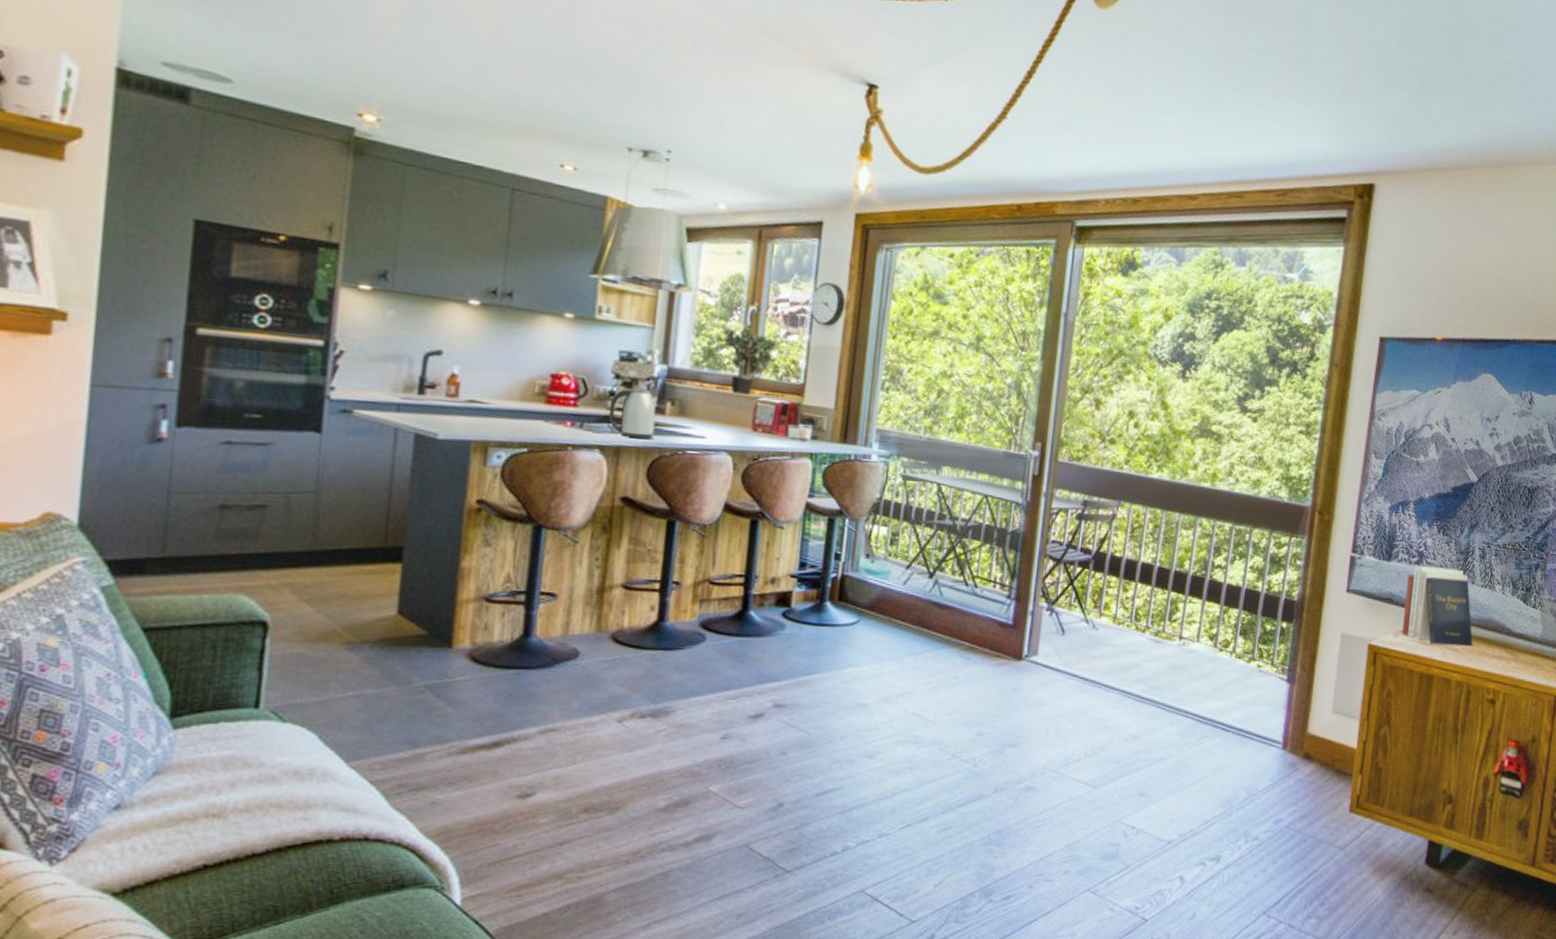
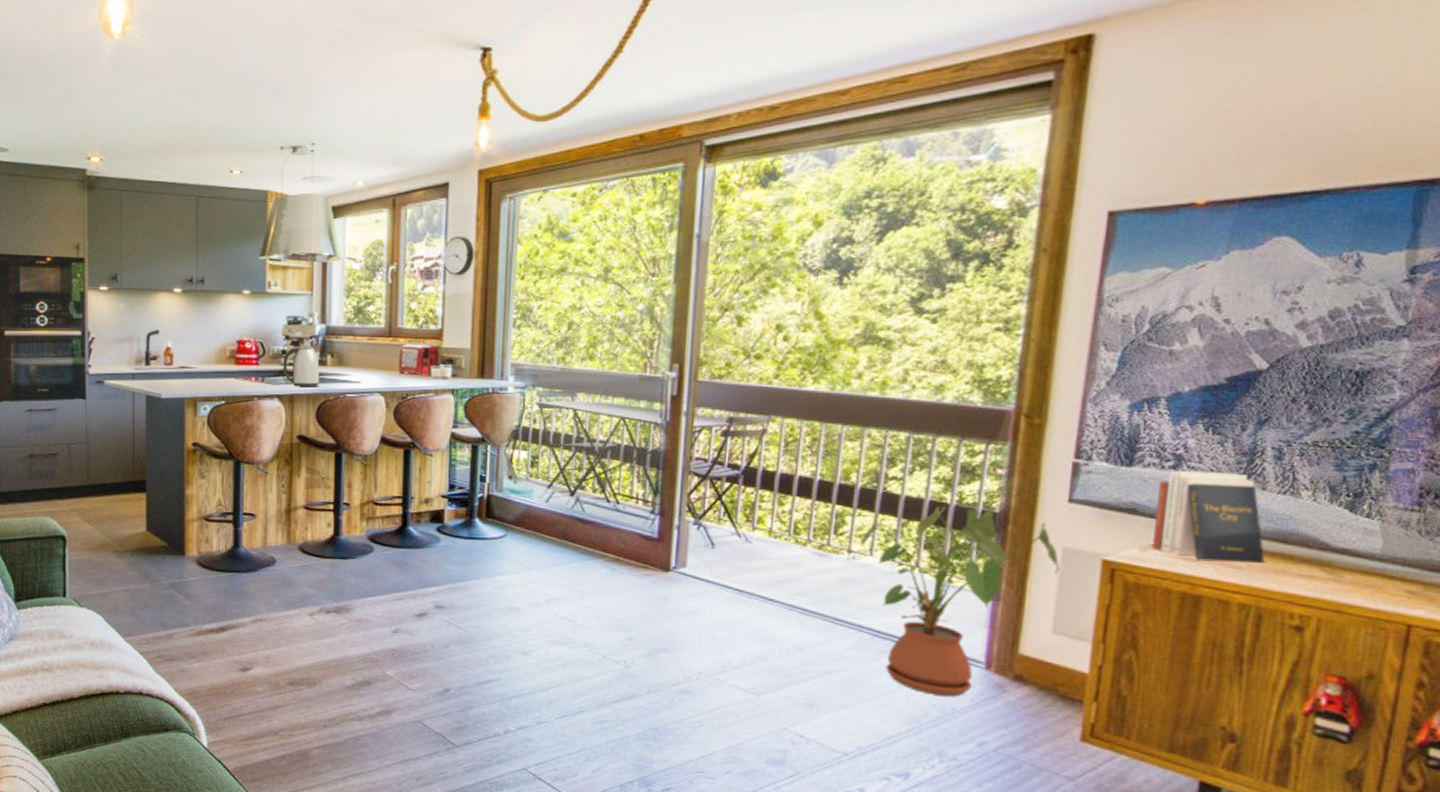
potted plant: present [720,327,778,395] -> none [366,284,417,343]
house plant: none [1189,594,1339,777] -> present [860,505,1060,696]

